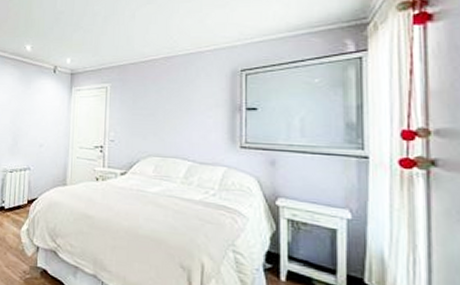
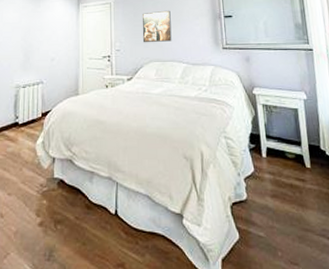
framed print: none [141,98,177,135] -> present [142,10,172,43]

